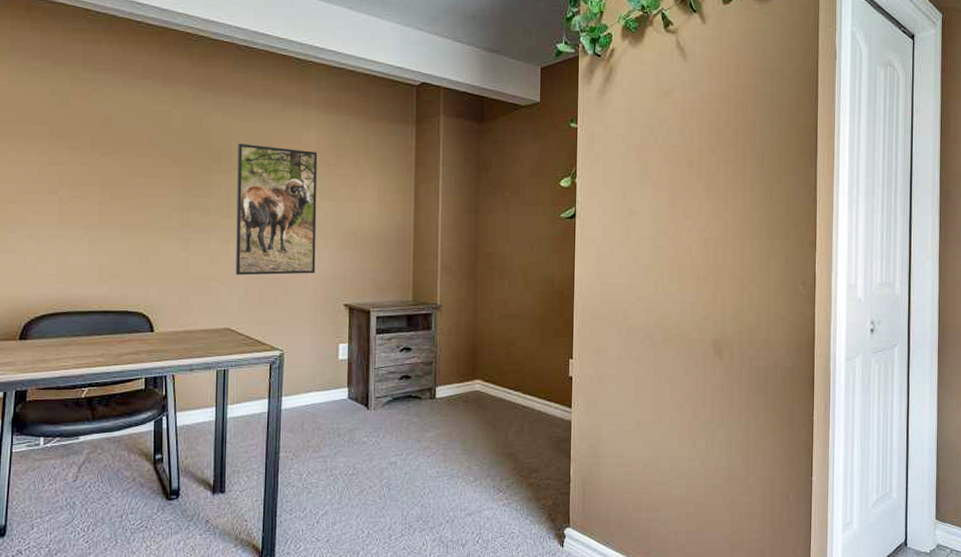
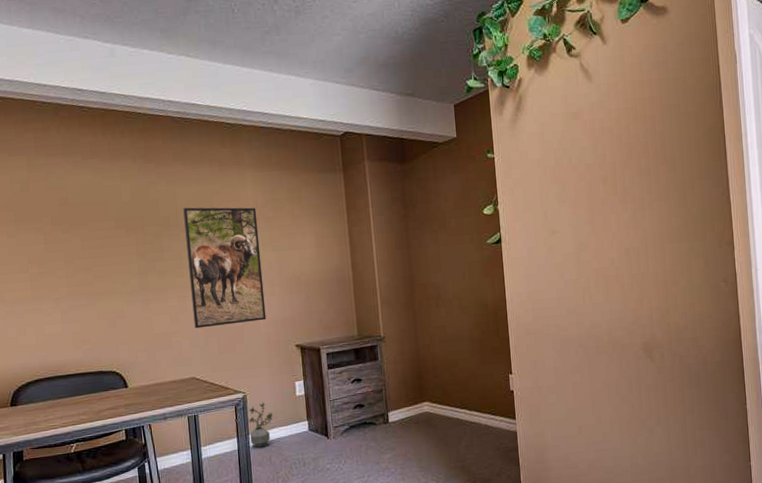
potted plant: none [283,363,311,412] -> present [248,402,273,448]

